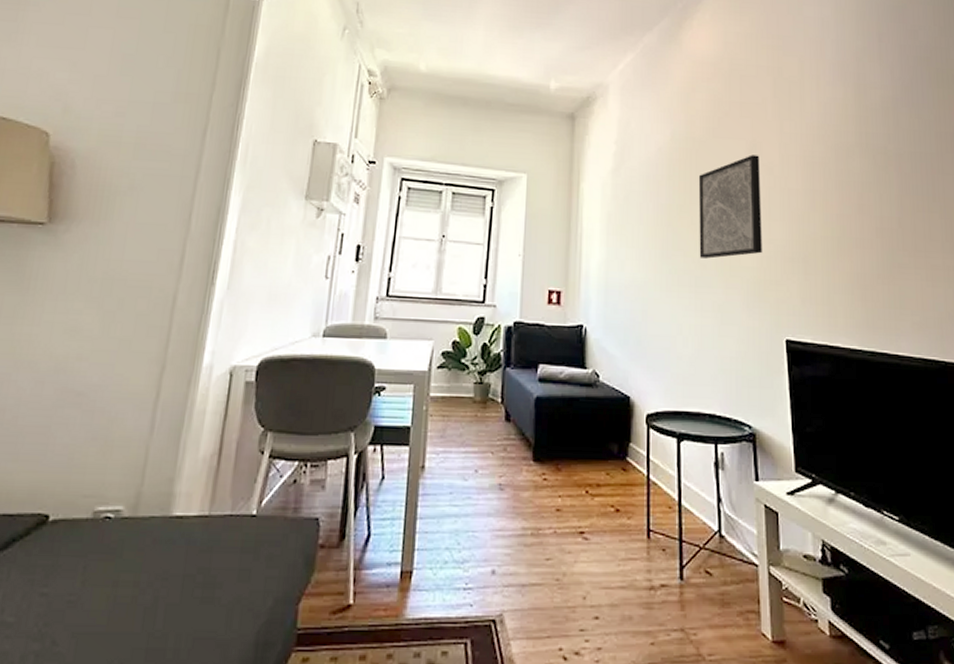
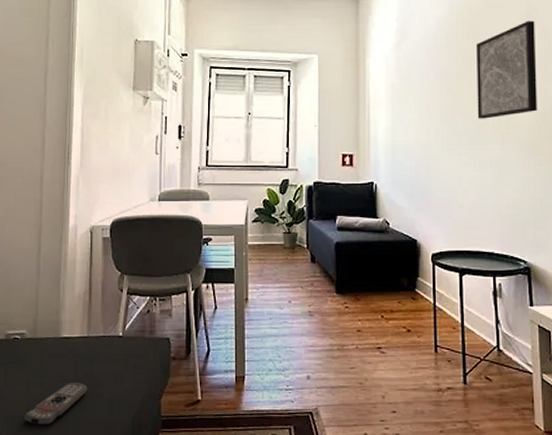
remote control: none [103,581,200,646] -> present [25,383,88,426]

